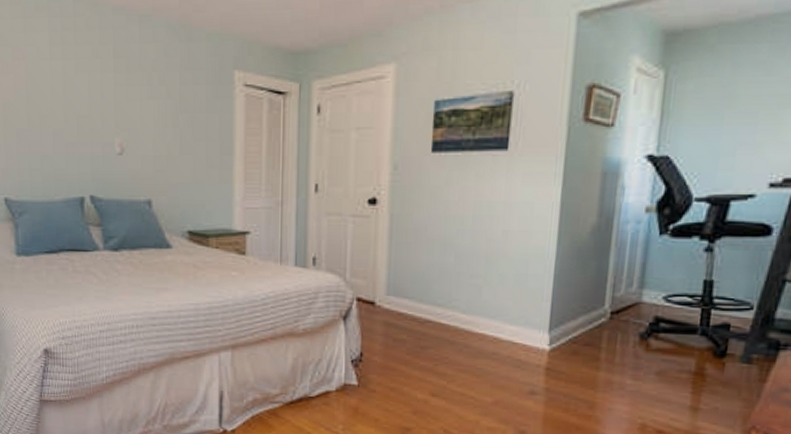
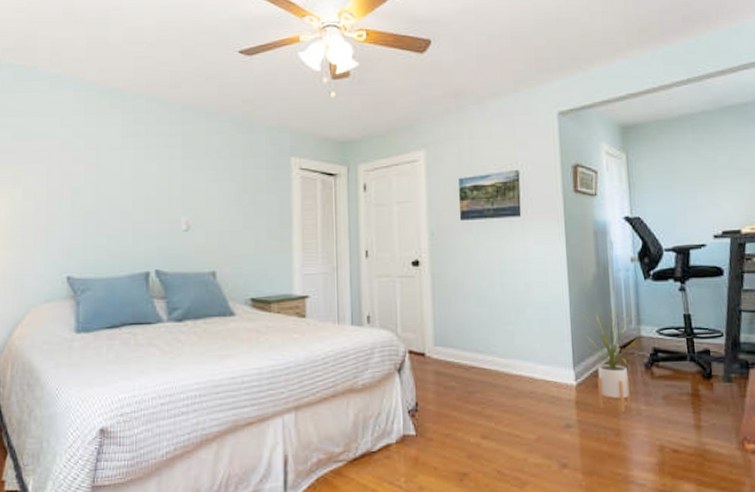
house plant: none [566,265,640,385] -> present [581,307,641,412]

